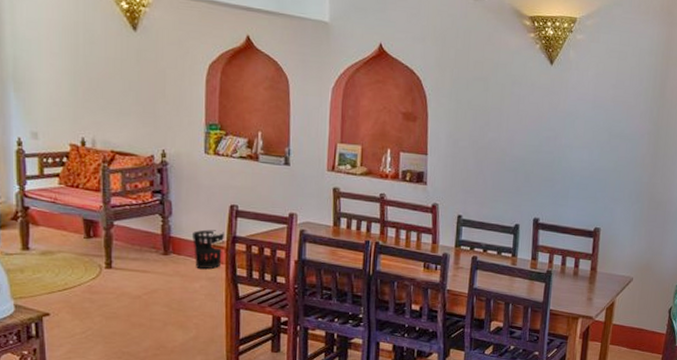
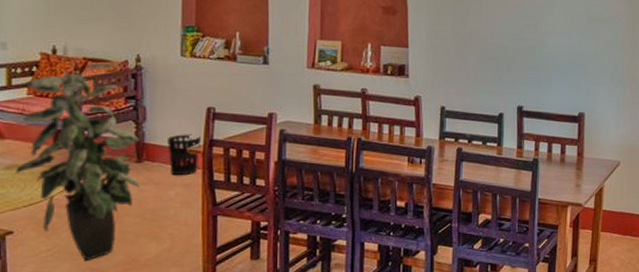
indoor plant: none [50,156,167,344] -> present [16,63,140,260]

